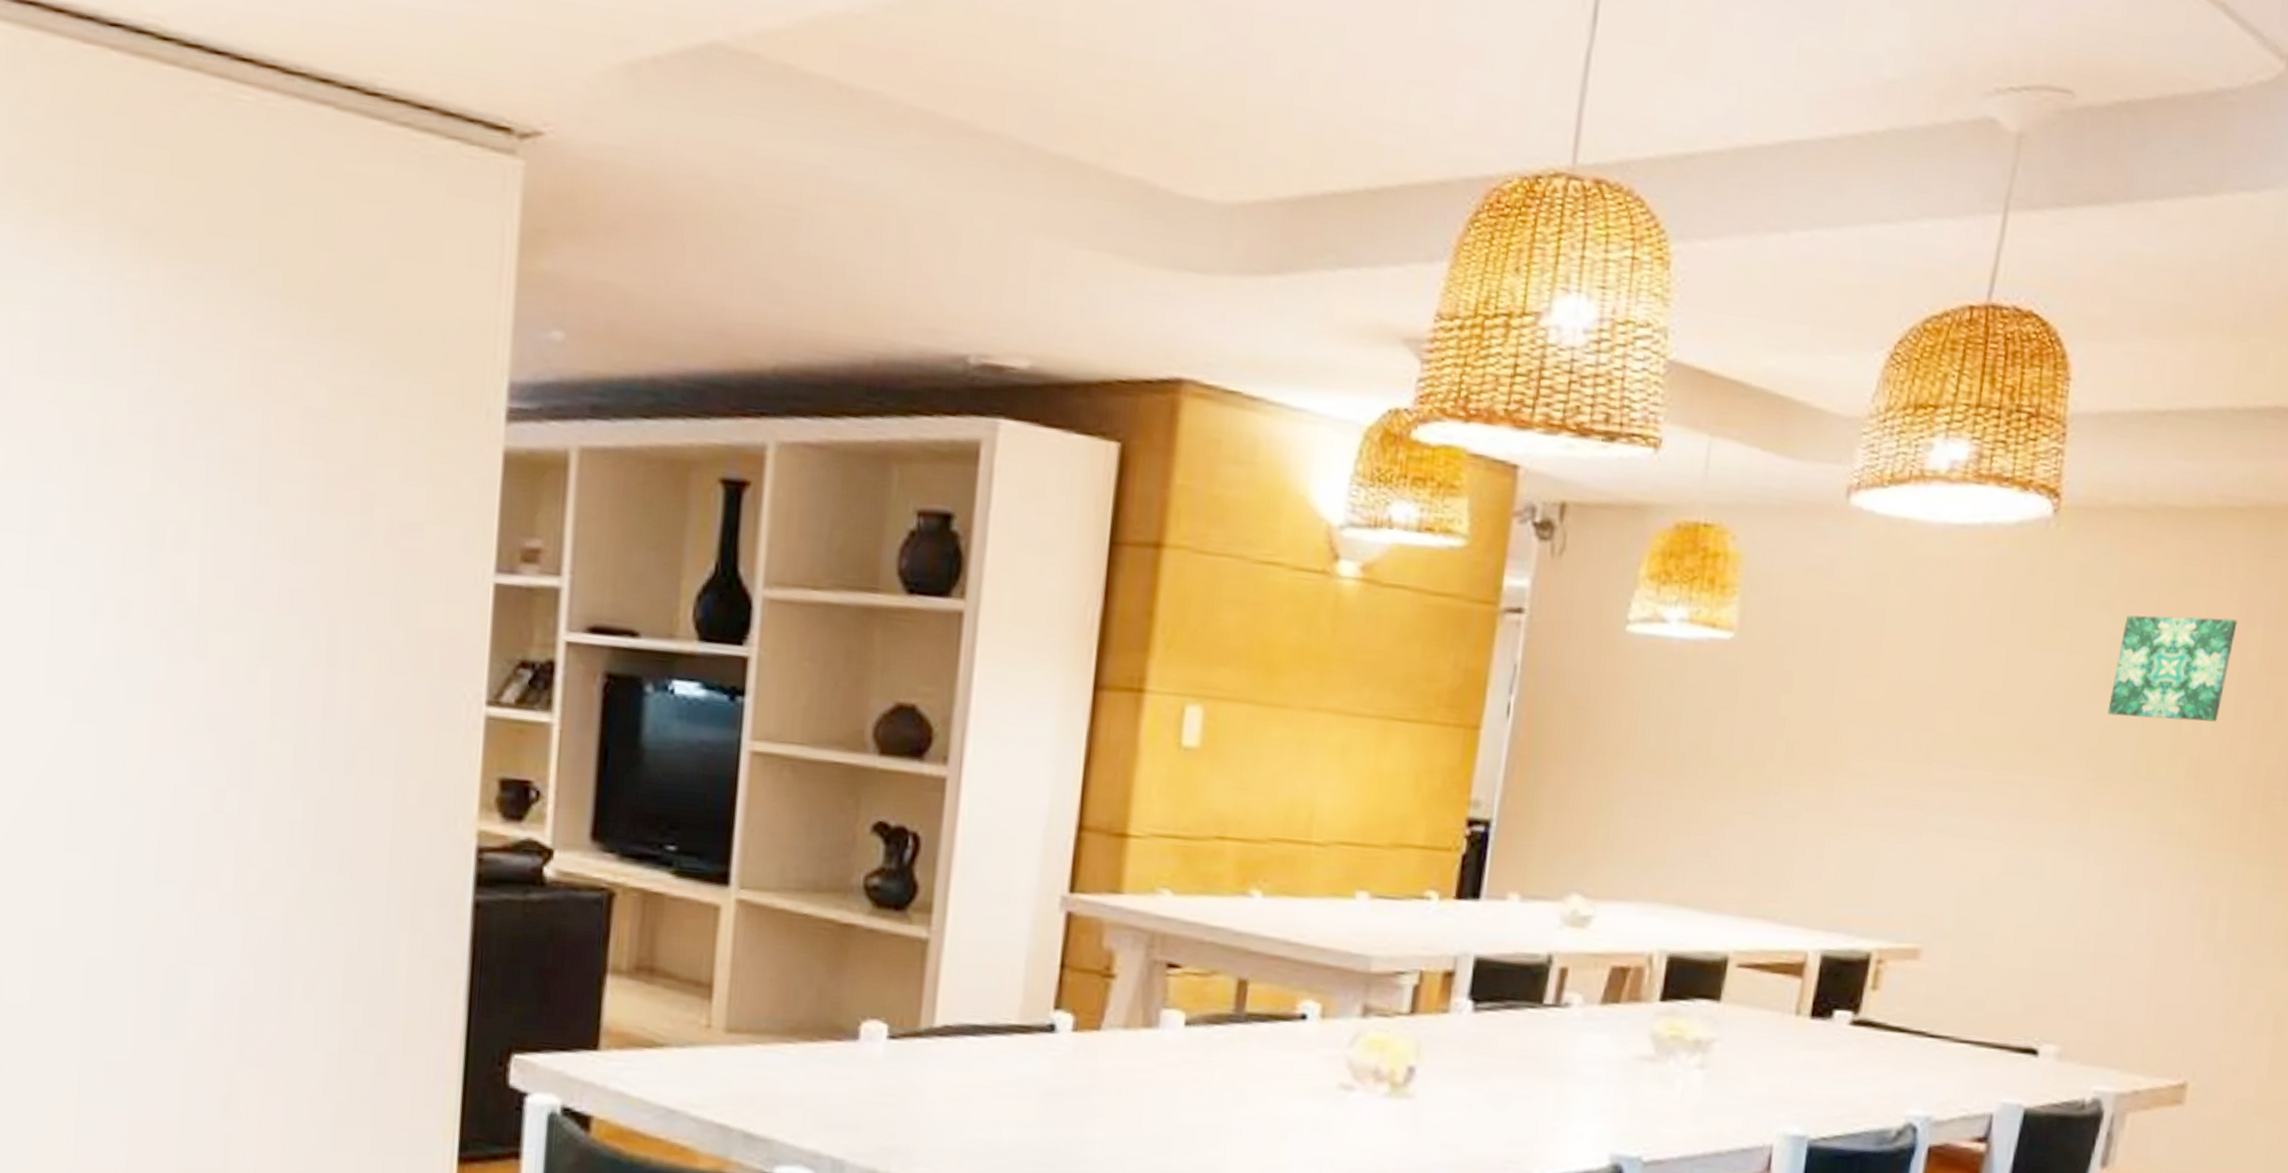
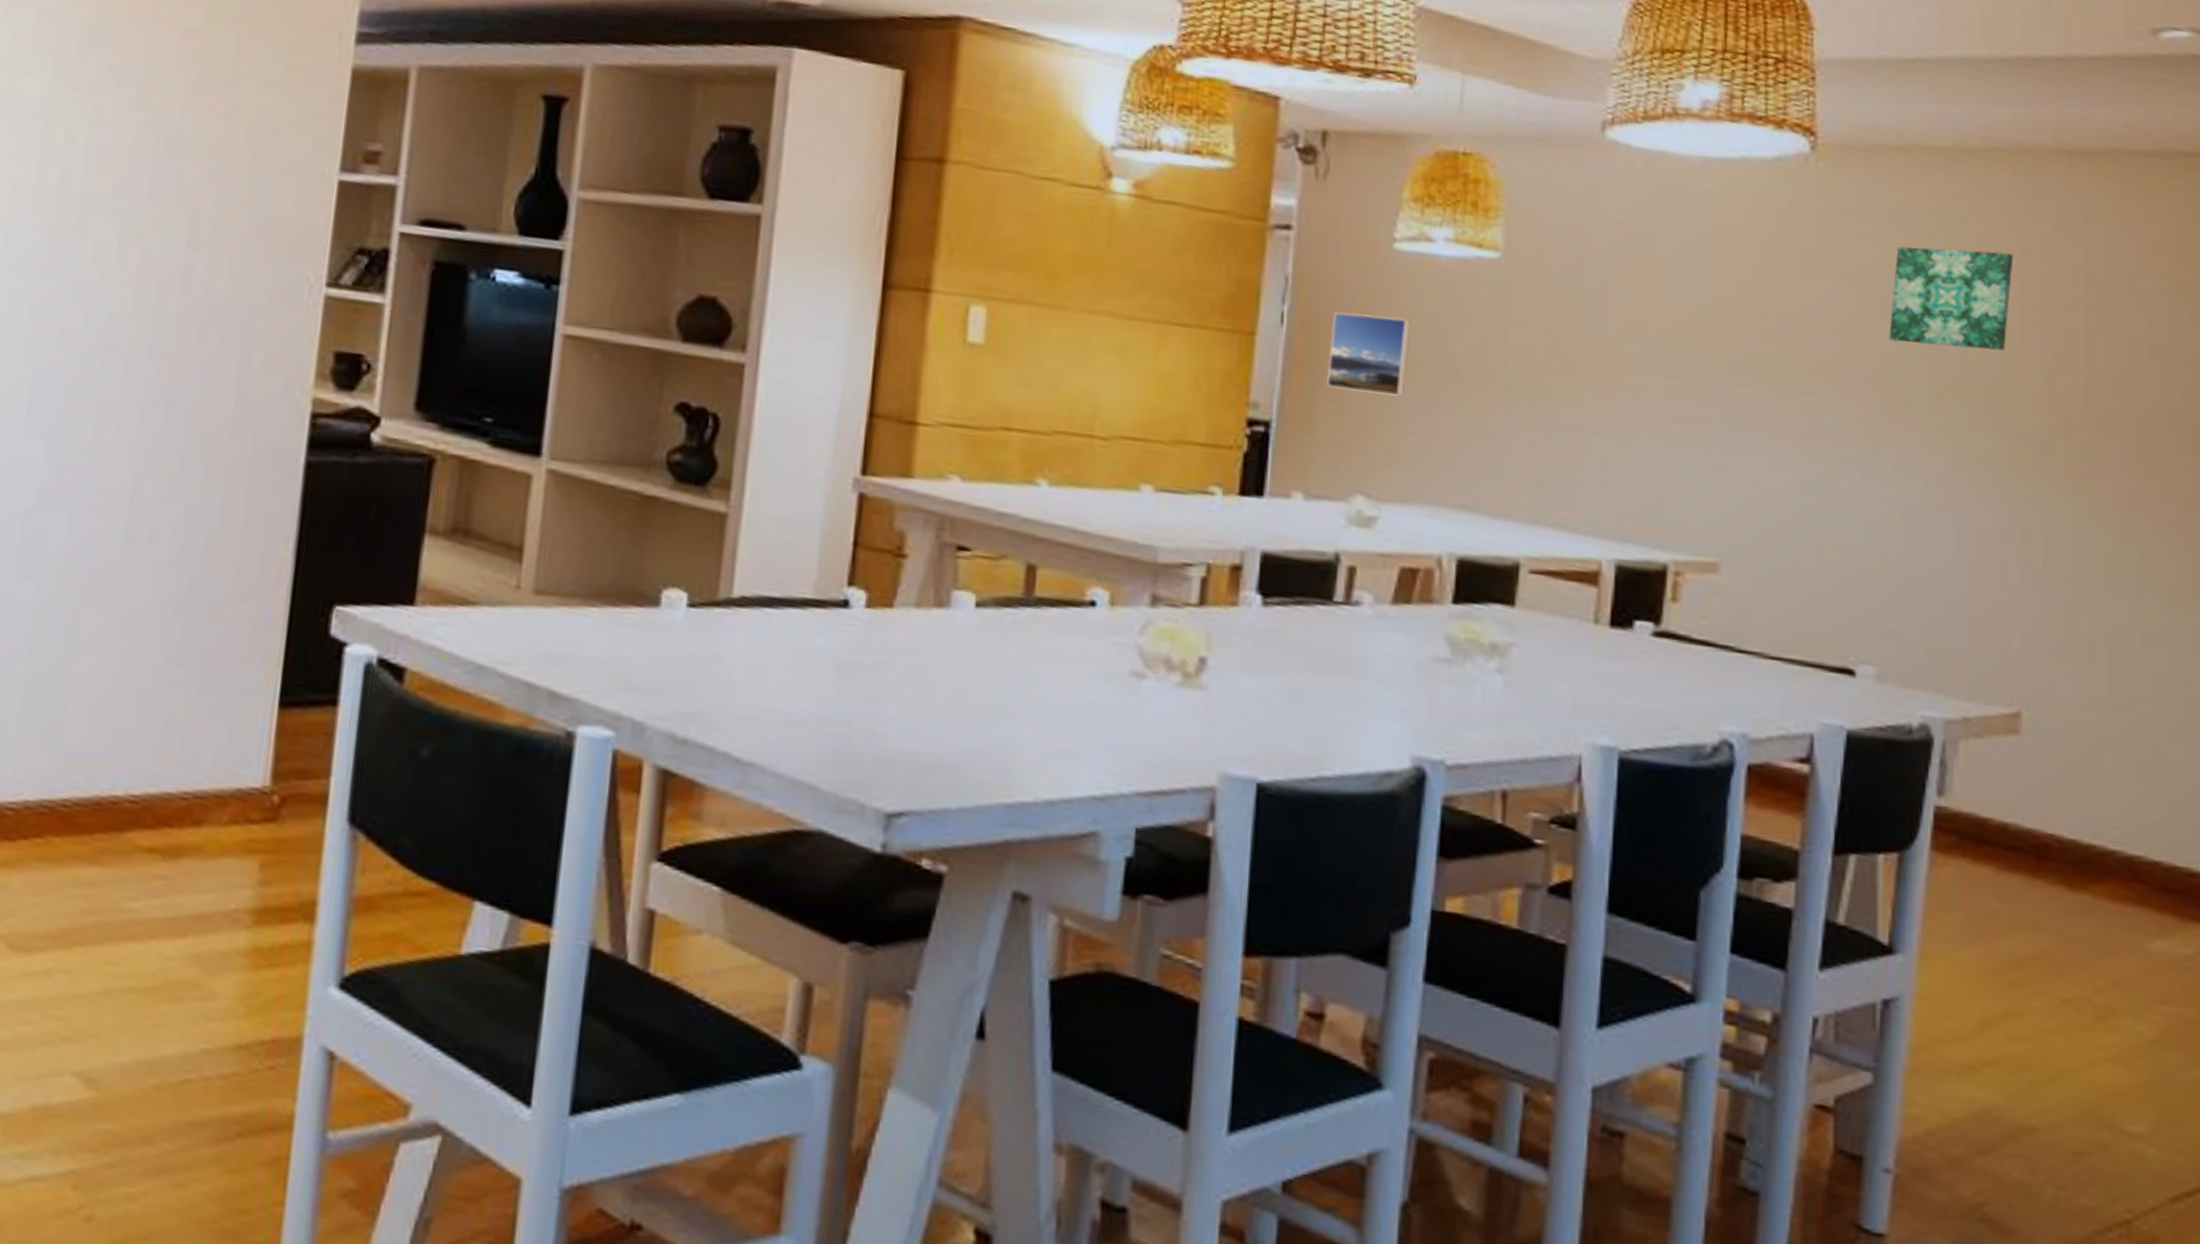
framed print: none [1550,702,1639,790] -> present [1327,312,1411,397]

